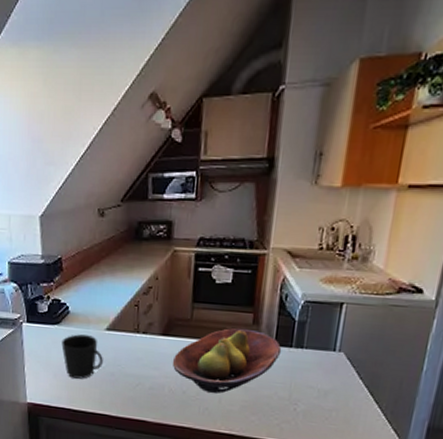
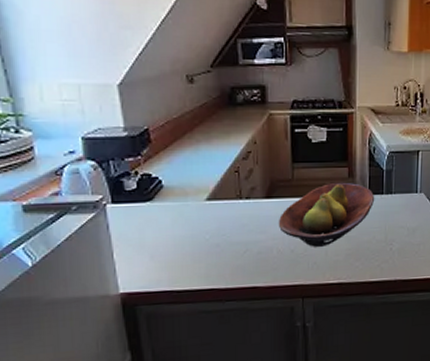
cup: present [61,334,103,379] -> none [156,208,206,257]

